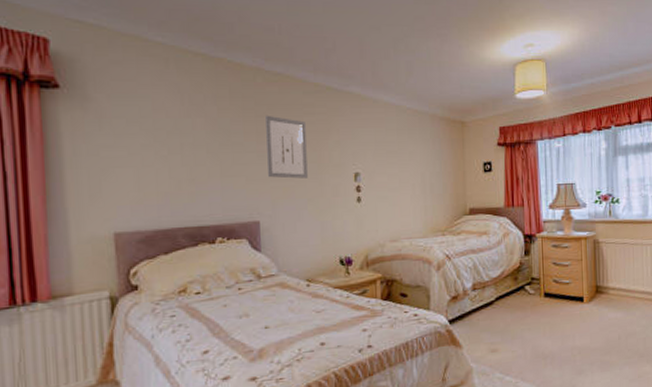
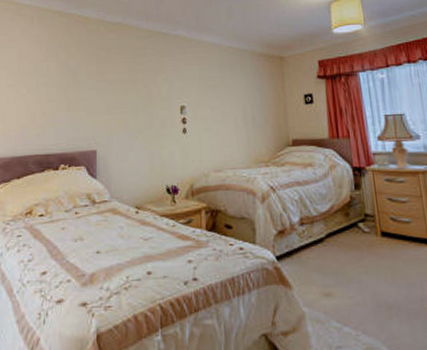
wall art: present [266,115,308,179] -> none [105,57,139,112]

